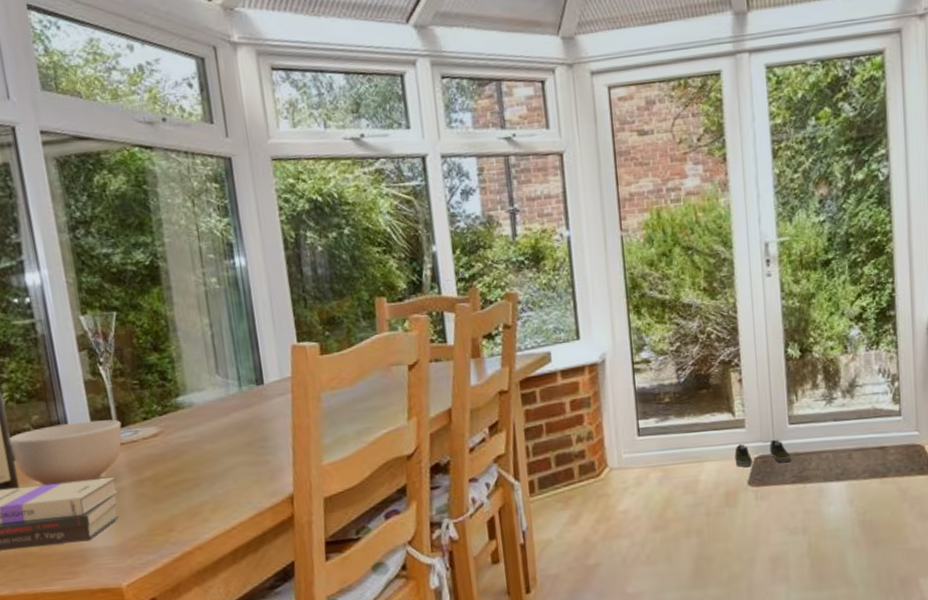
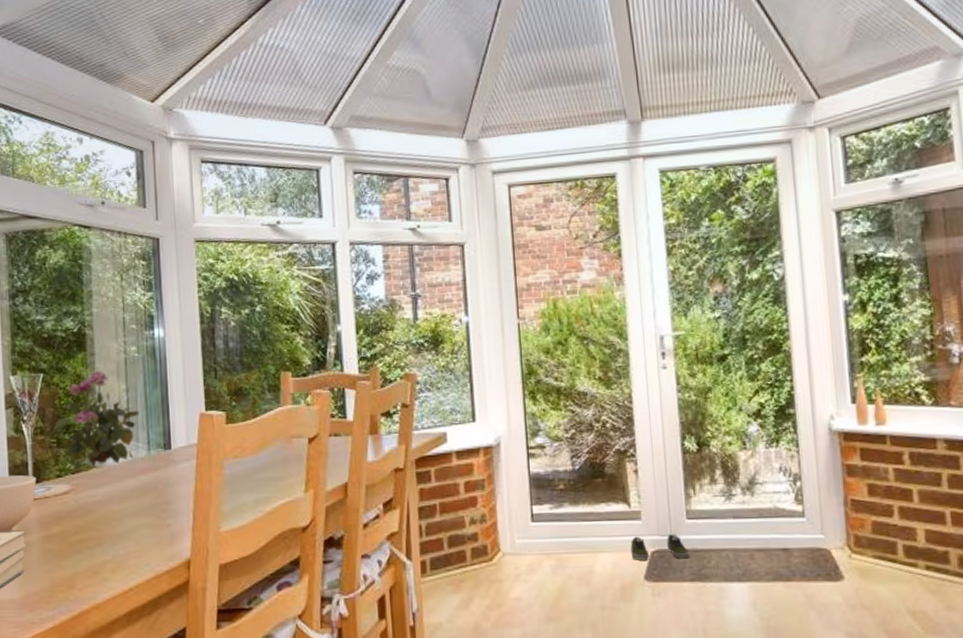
flower bouquet: none [134,305,227,413] -> present [53,370,139,472]

